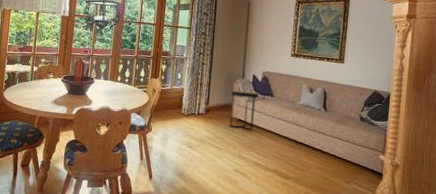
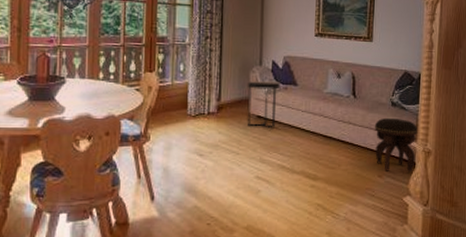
footstool: none [343,131,386,183] -> present [374,118,418,172]

